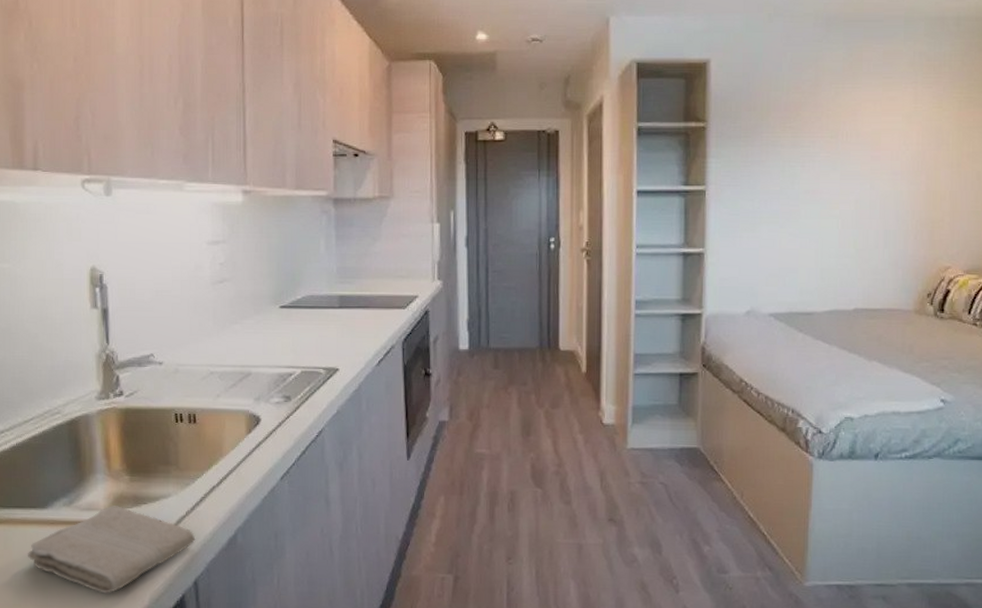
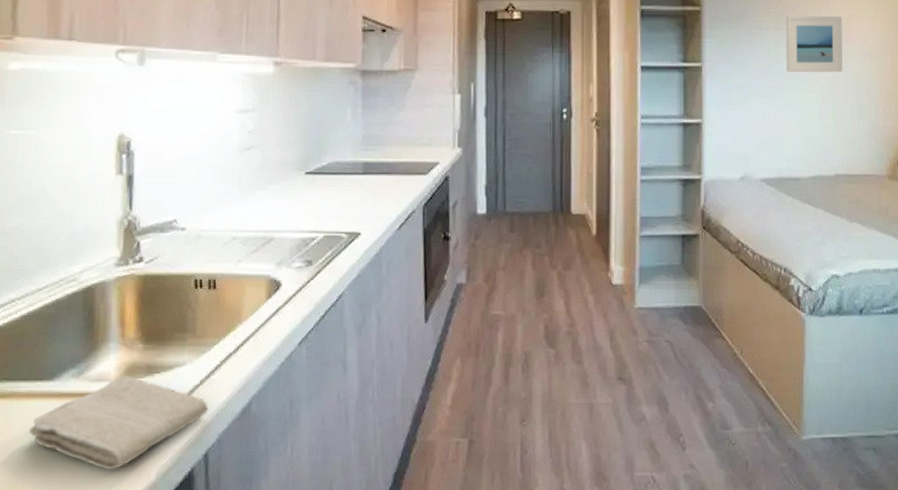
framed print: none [802,130,871,196] -> present [785,15,843,73]

